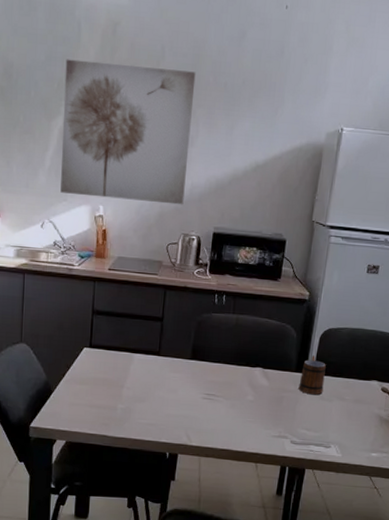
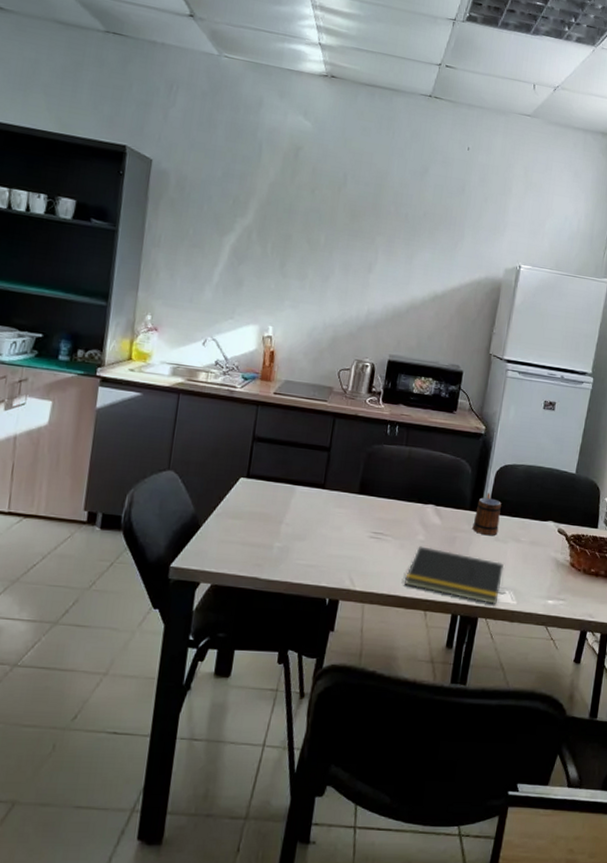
wall art: present [60,59,196,205] -> none [227,177,377,331]
notepad: none [236,405,330,458] -> present [405,546,504,605]

